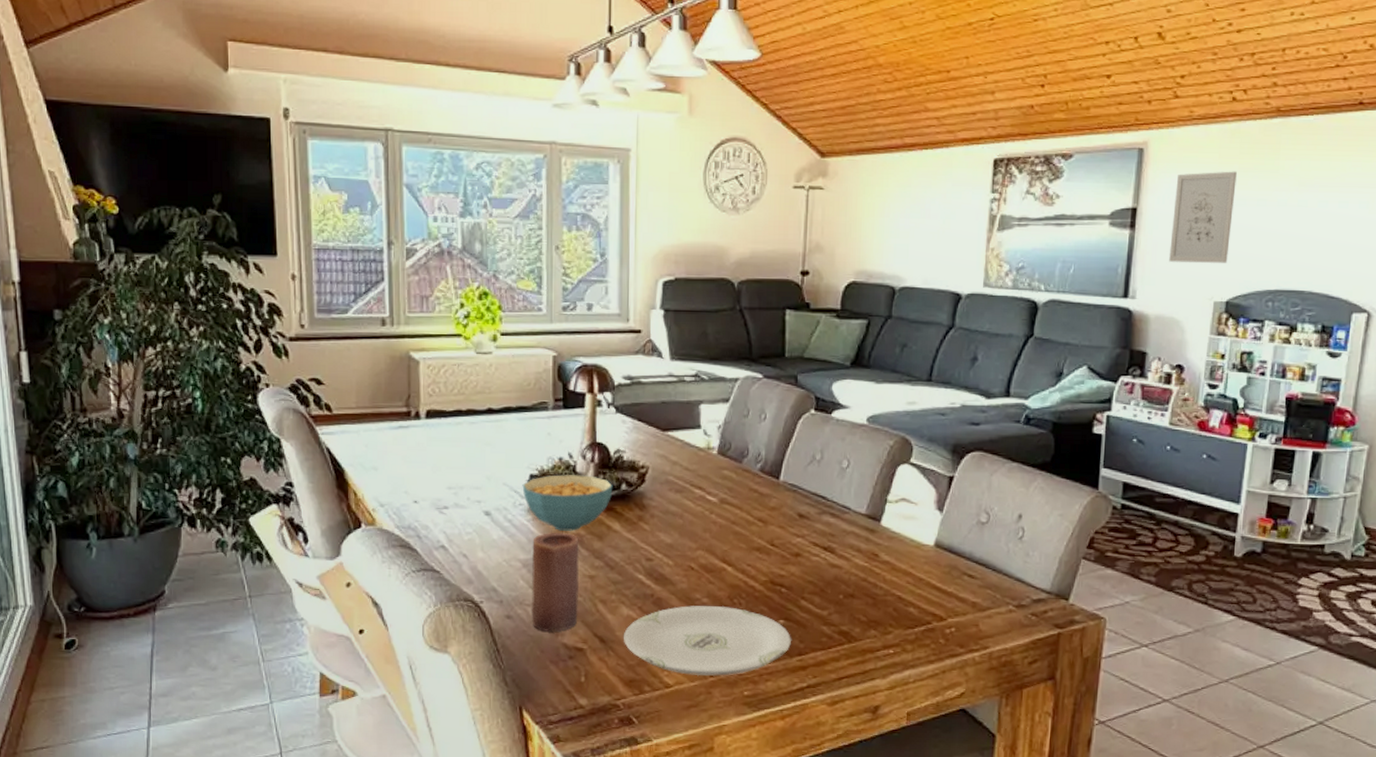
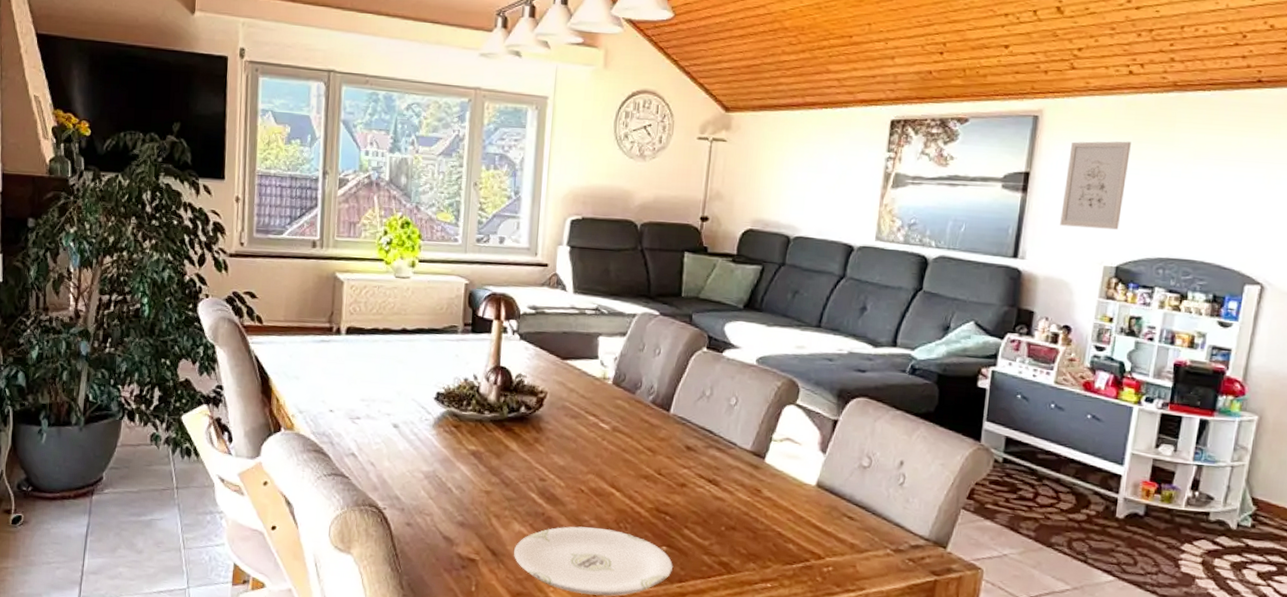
cereal bowl: present [522,474,613,531] -> none [429,394,513,448]
candle: present [532,533,579,632] -> none [429,448,478,542]

